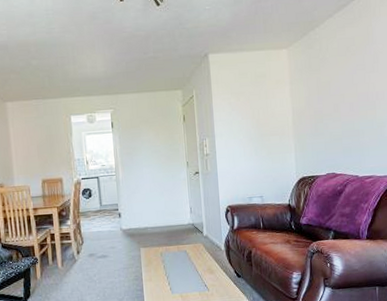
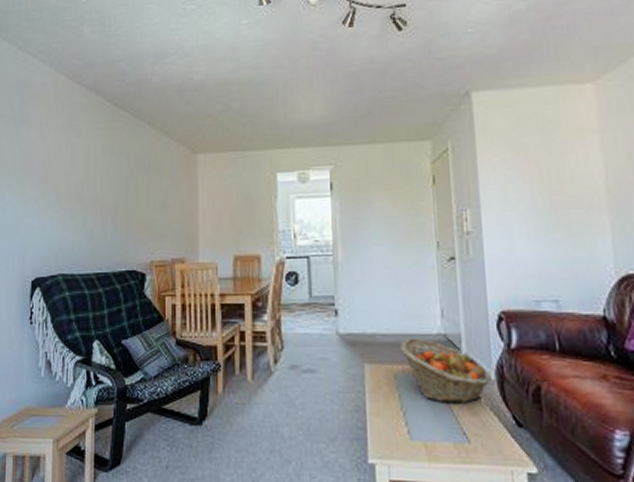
fruit basket: none [163,227,222,268] -> present [399,338,491,404]

